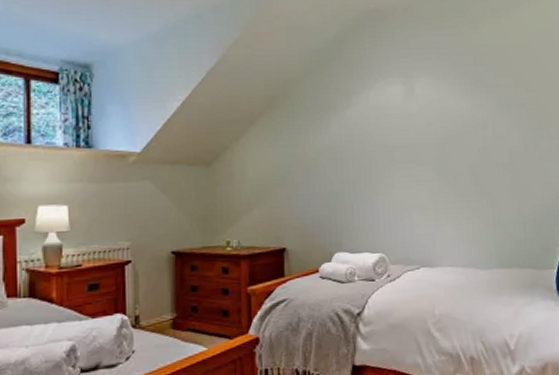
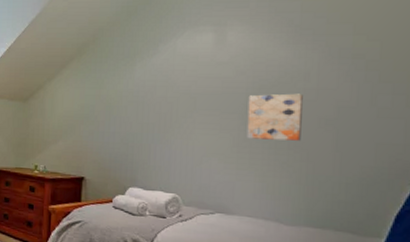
wall art: none [439,142,485,189] -> present [246,93,303,141]

